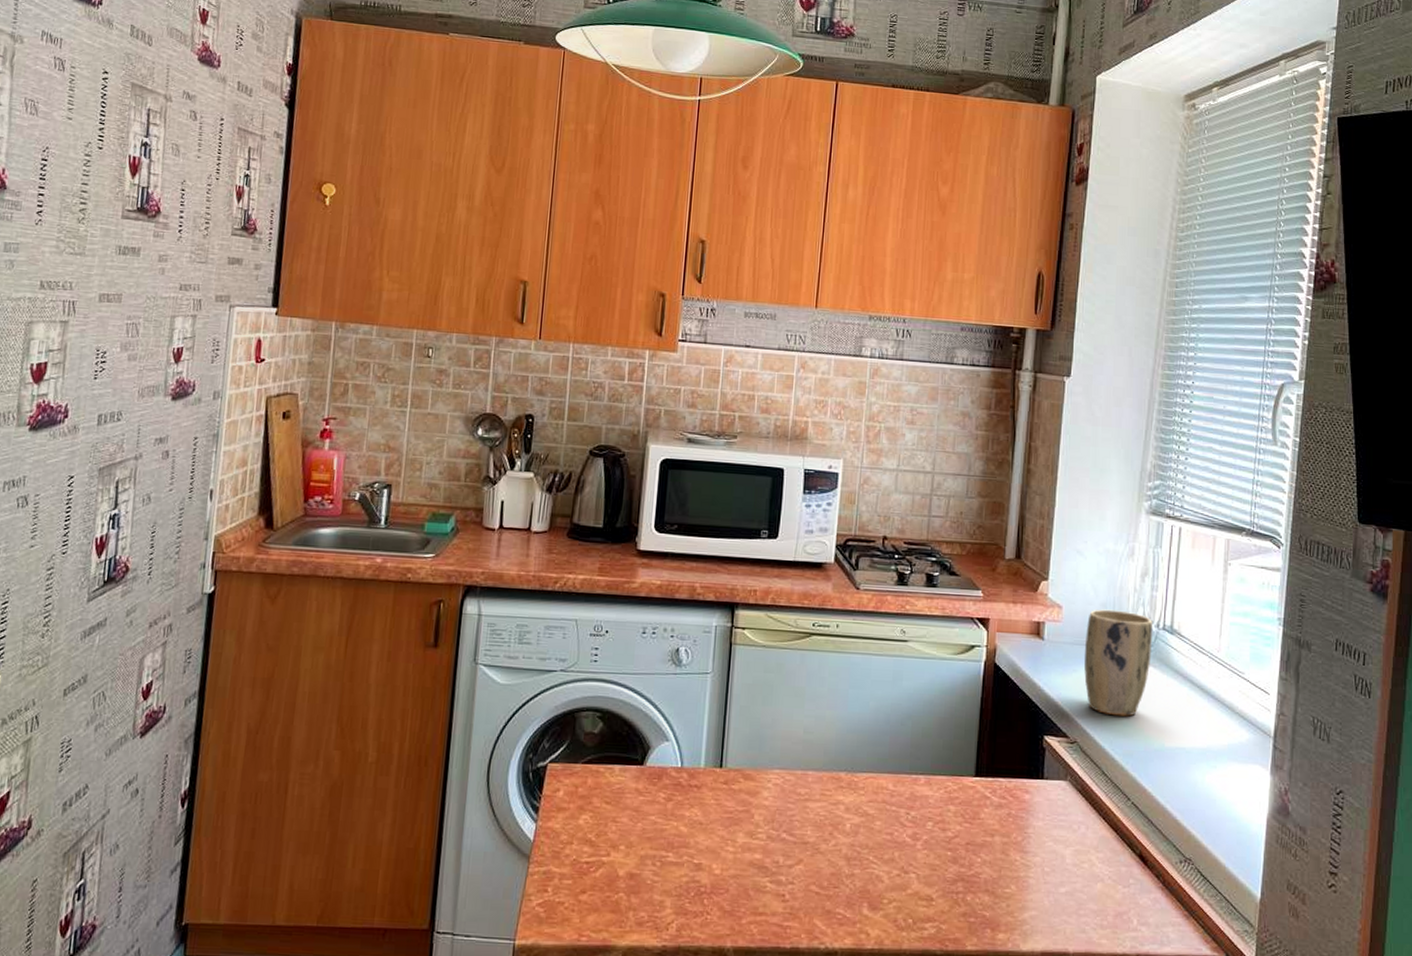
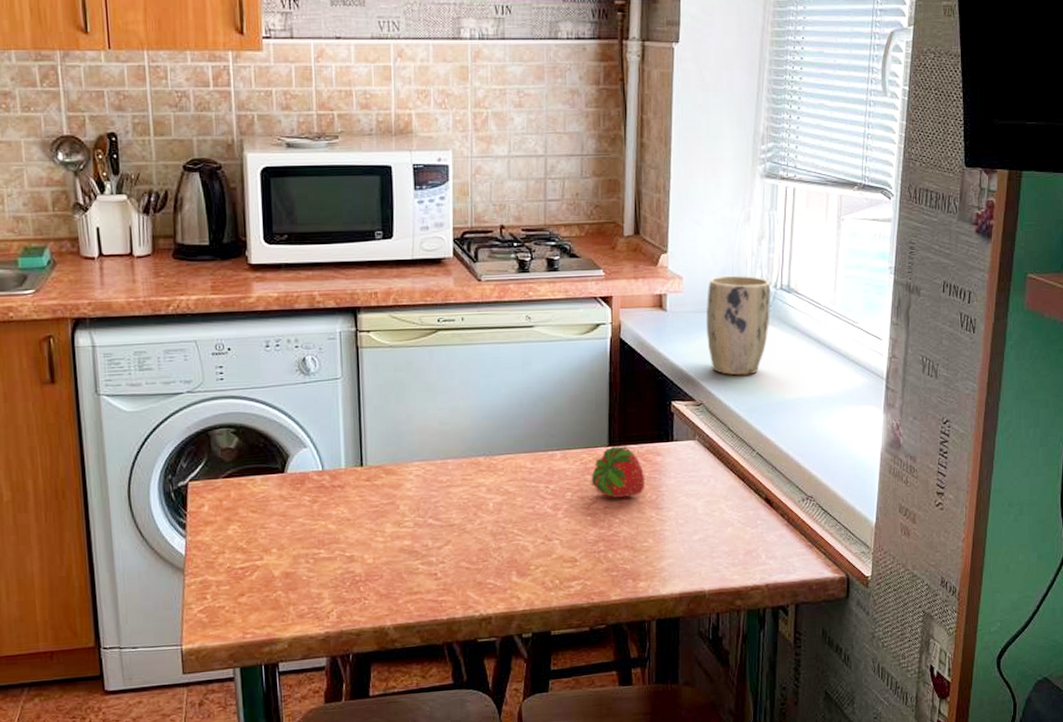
fruit: none [954,778,1012,835] -> present [591,446,645,498]

